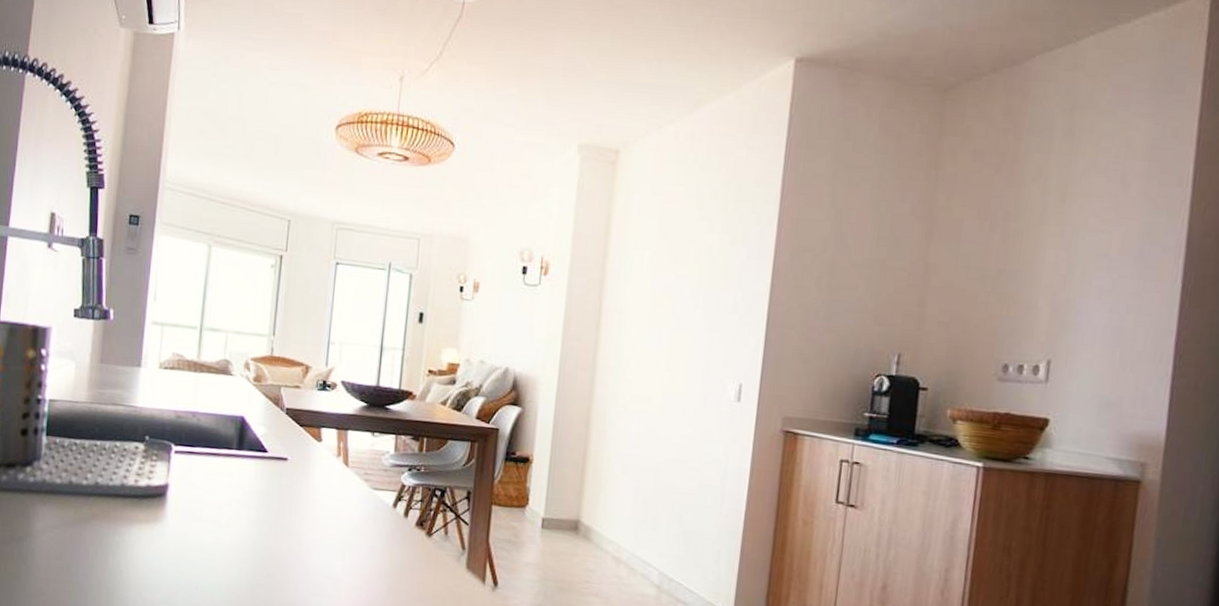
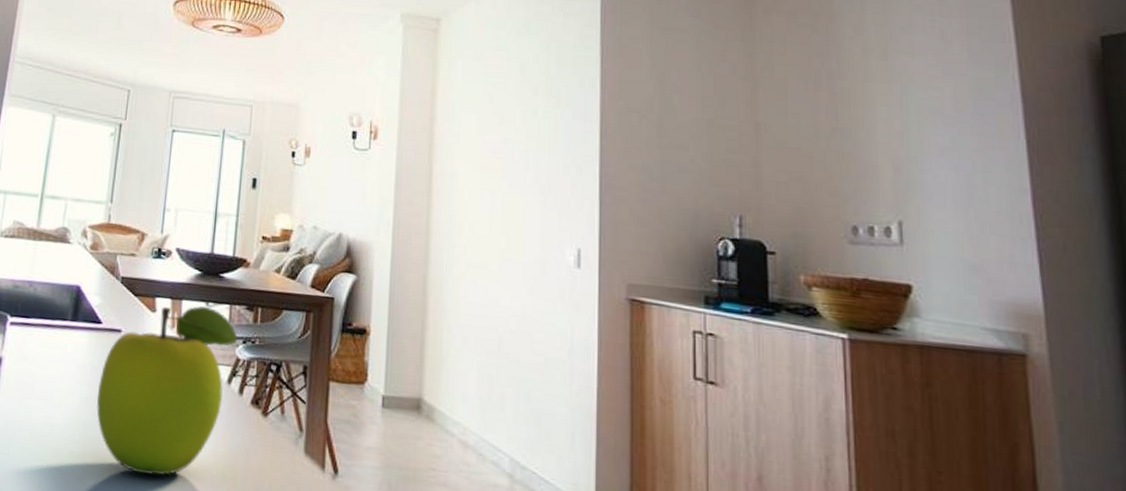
fruit: none [264,436,404,590] -> present [96,306,238,477]

